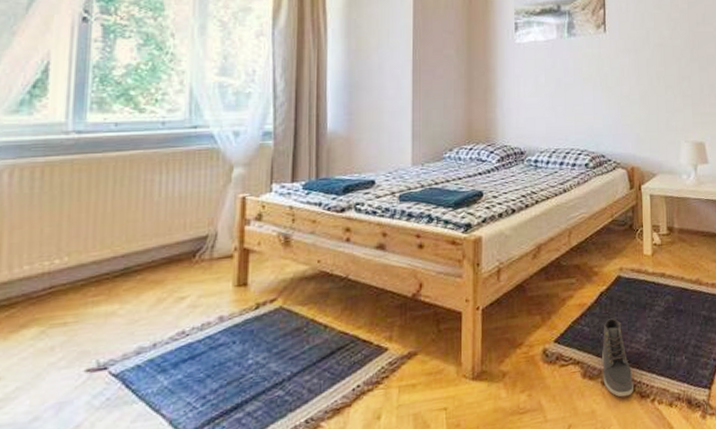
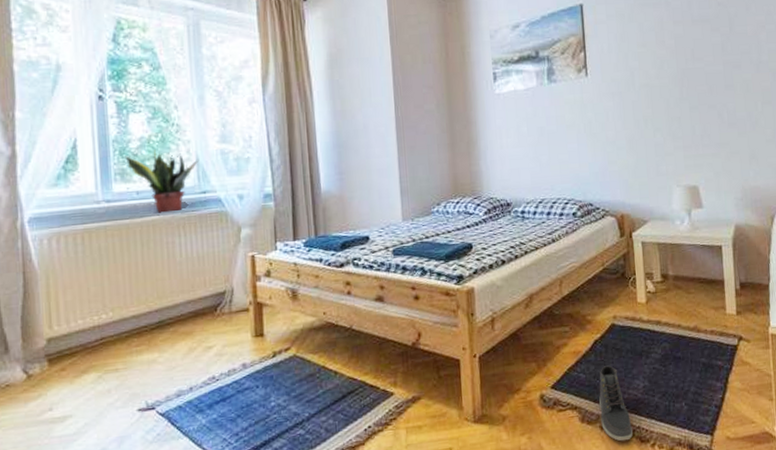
potted plant: none [106,79,193,148] -> present [125,150,200,213]

